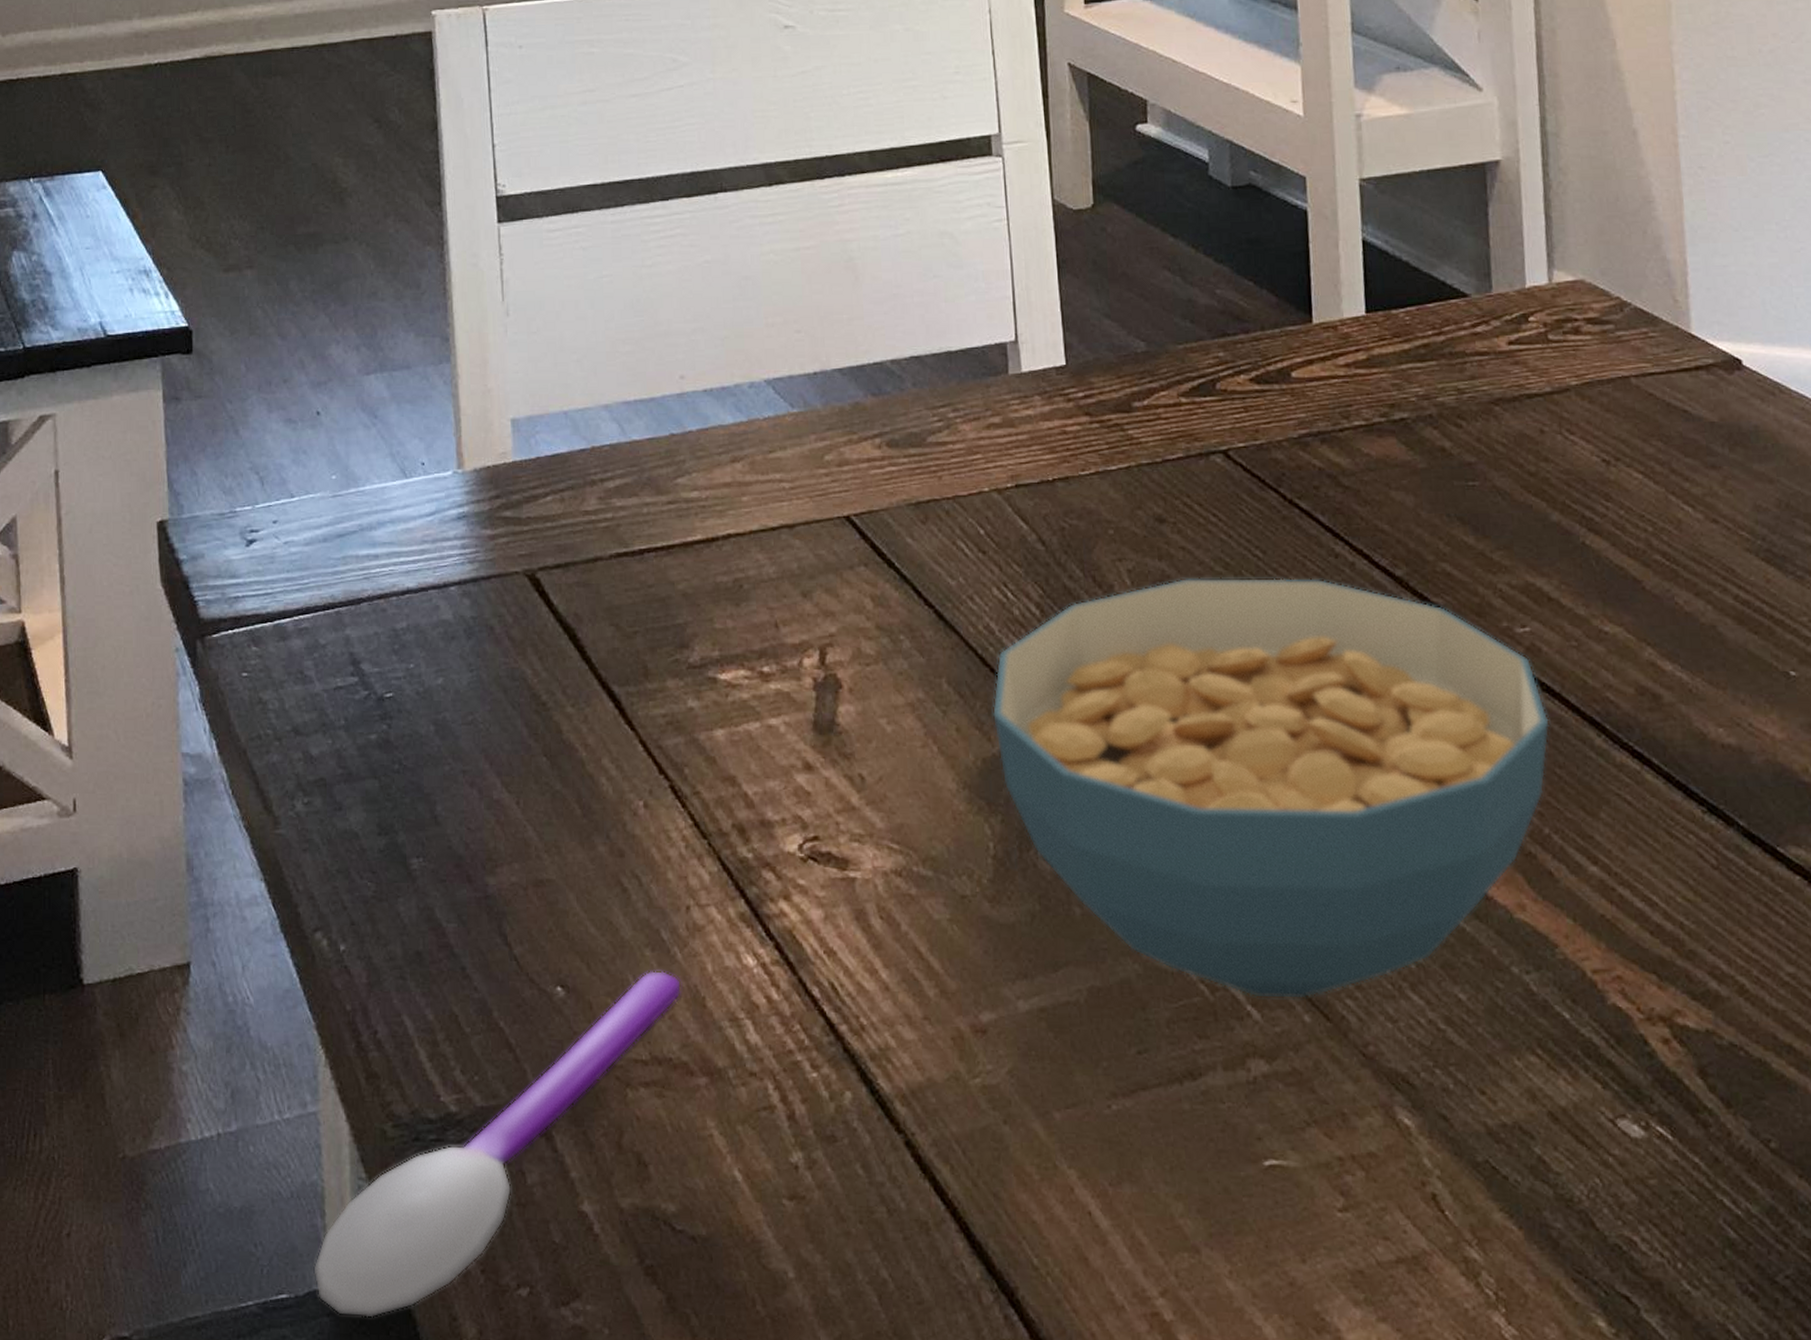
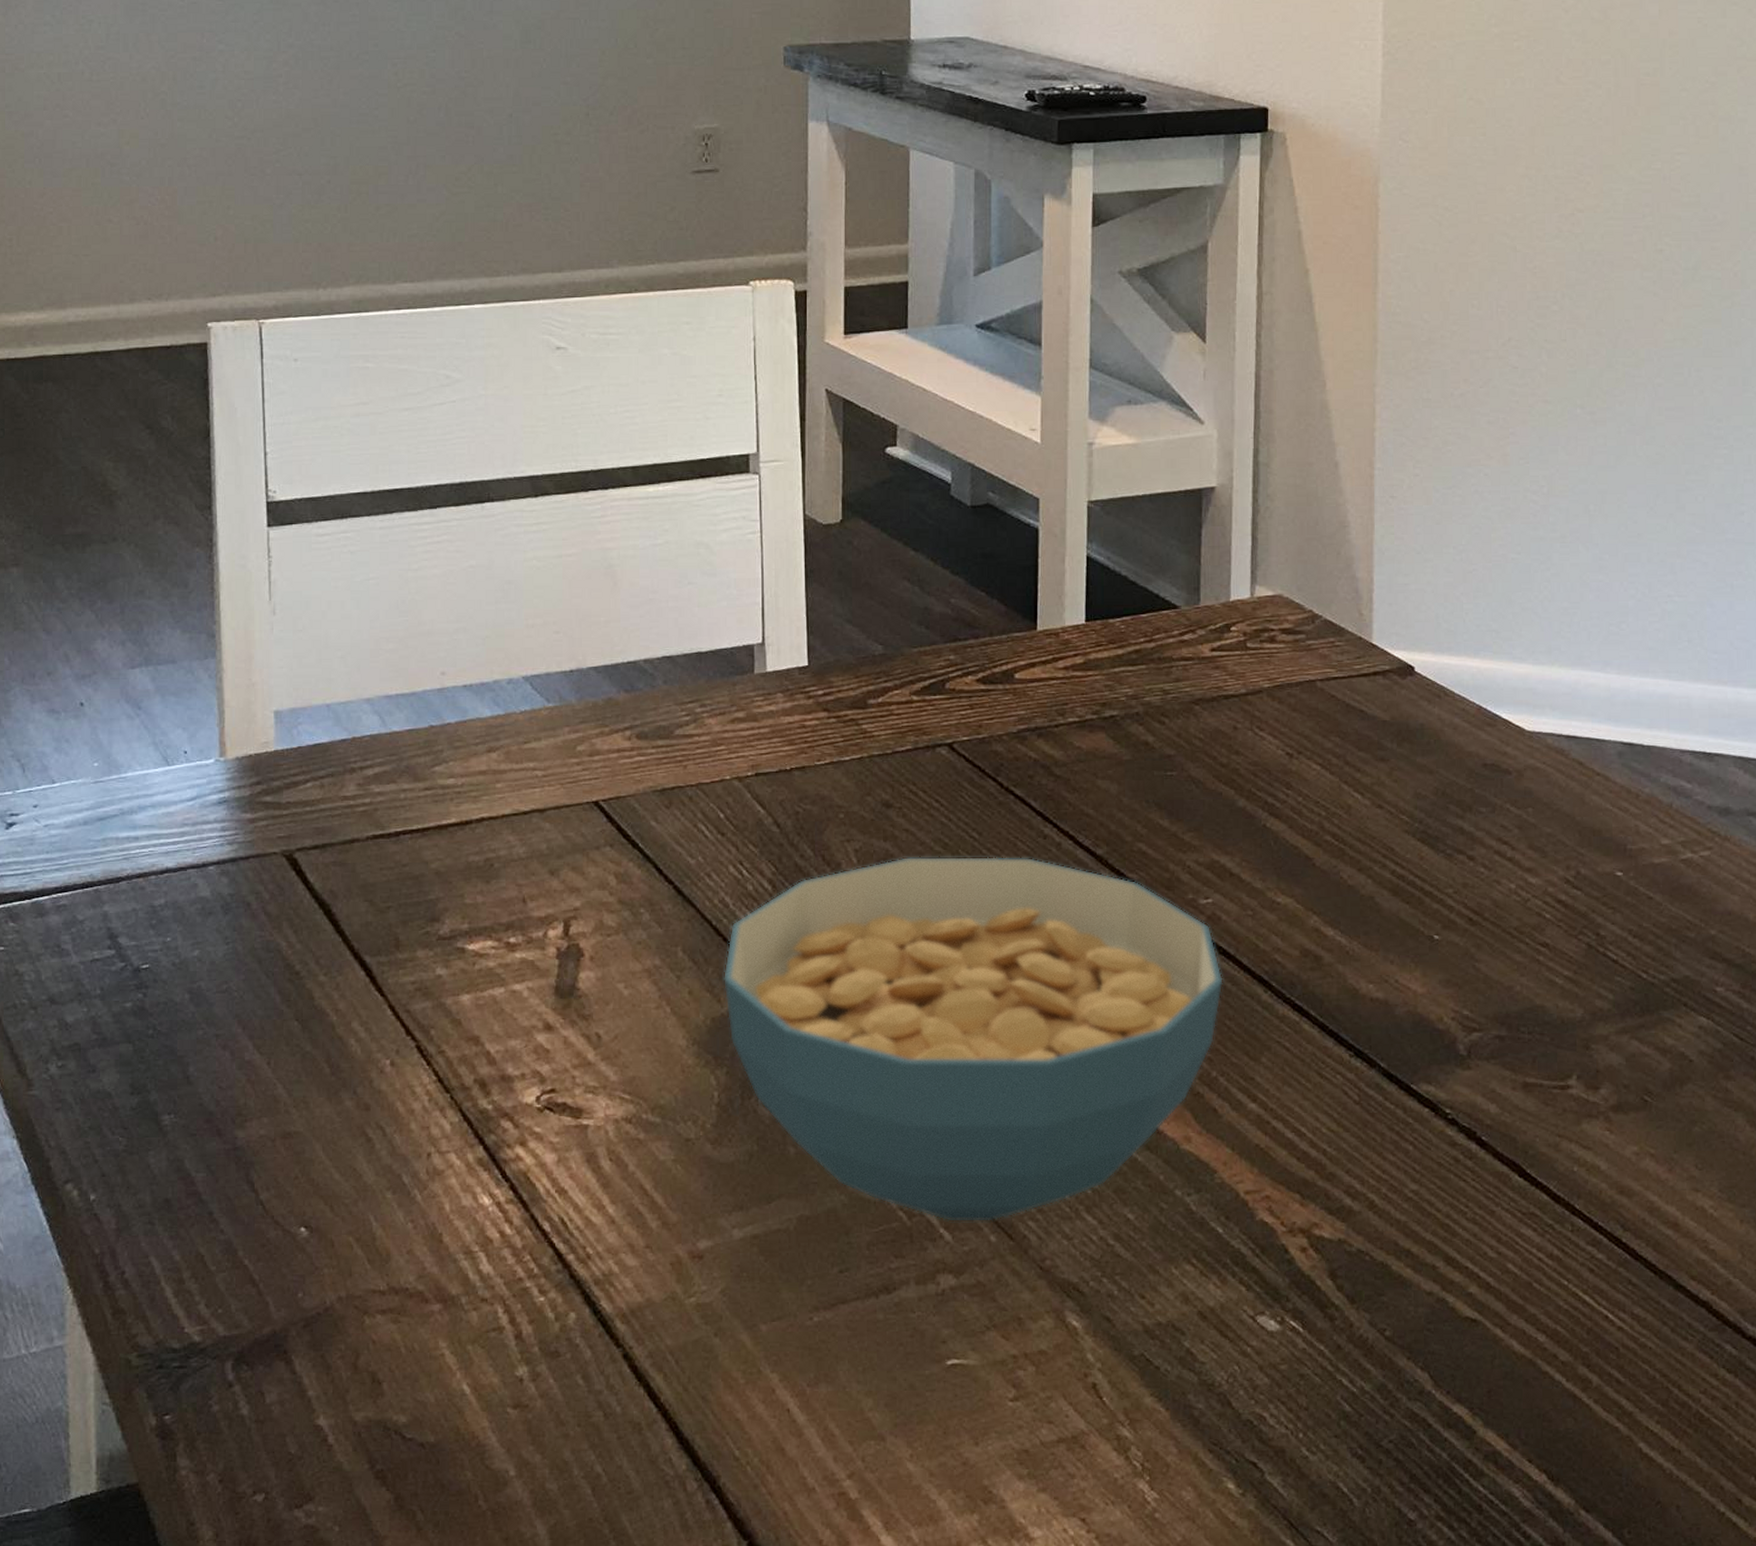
spoon: present [313,971,682,1318] -> none [56,1211,421,1526]

